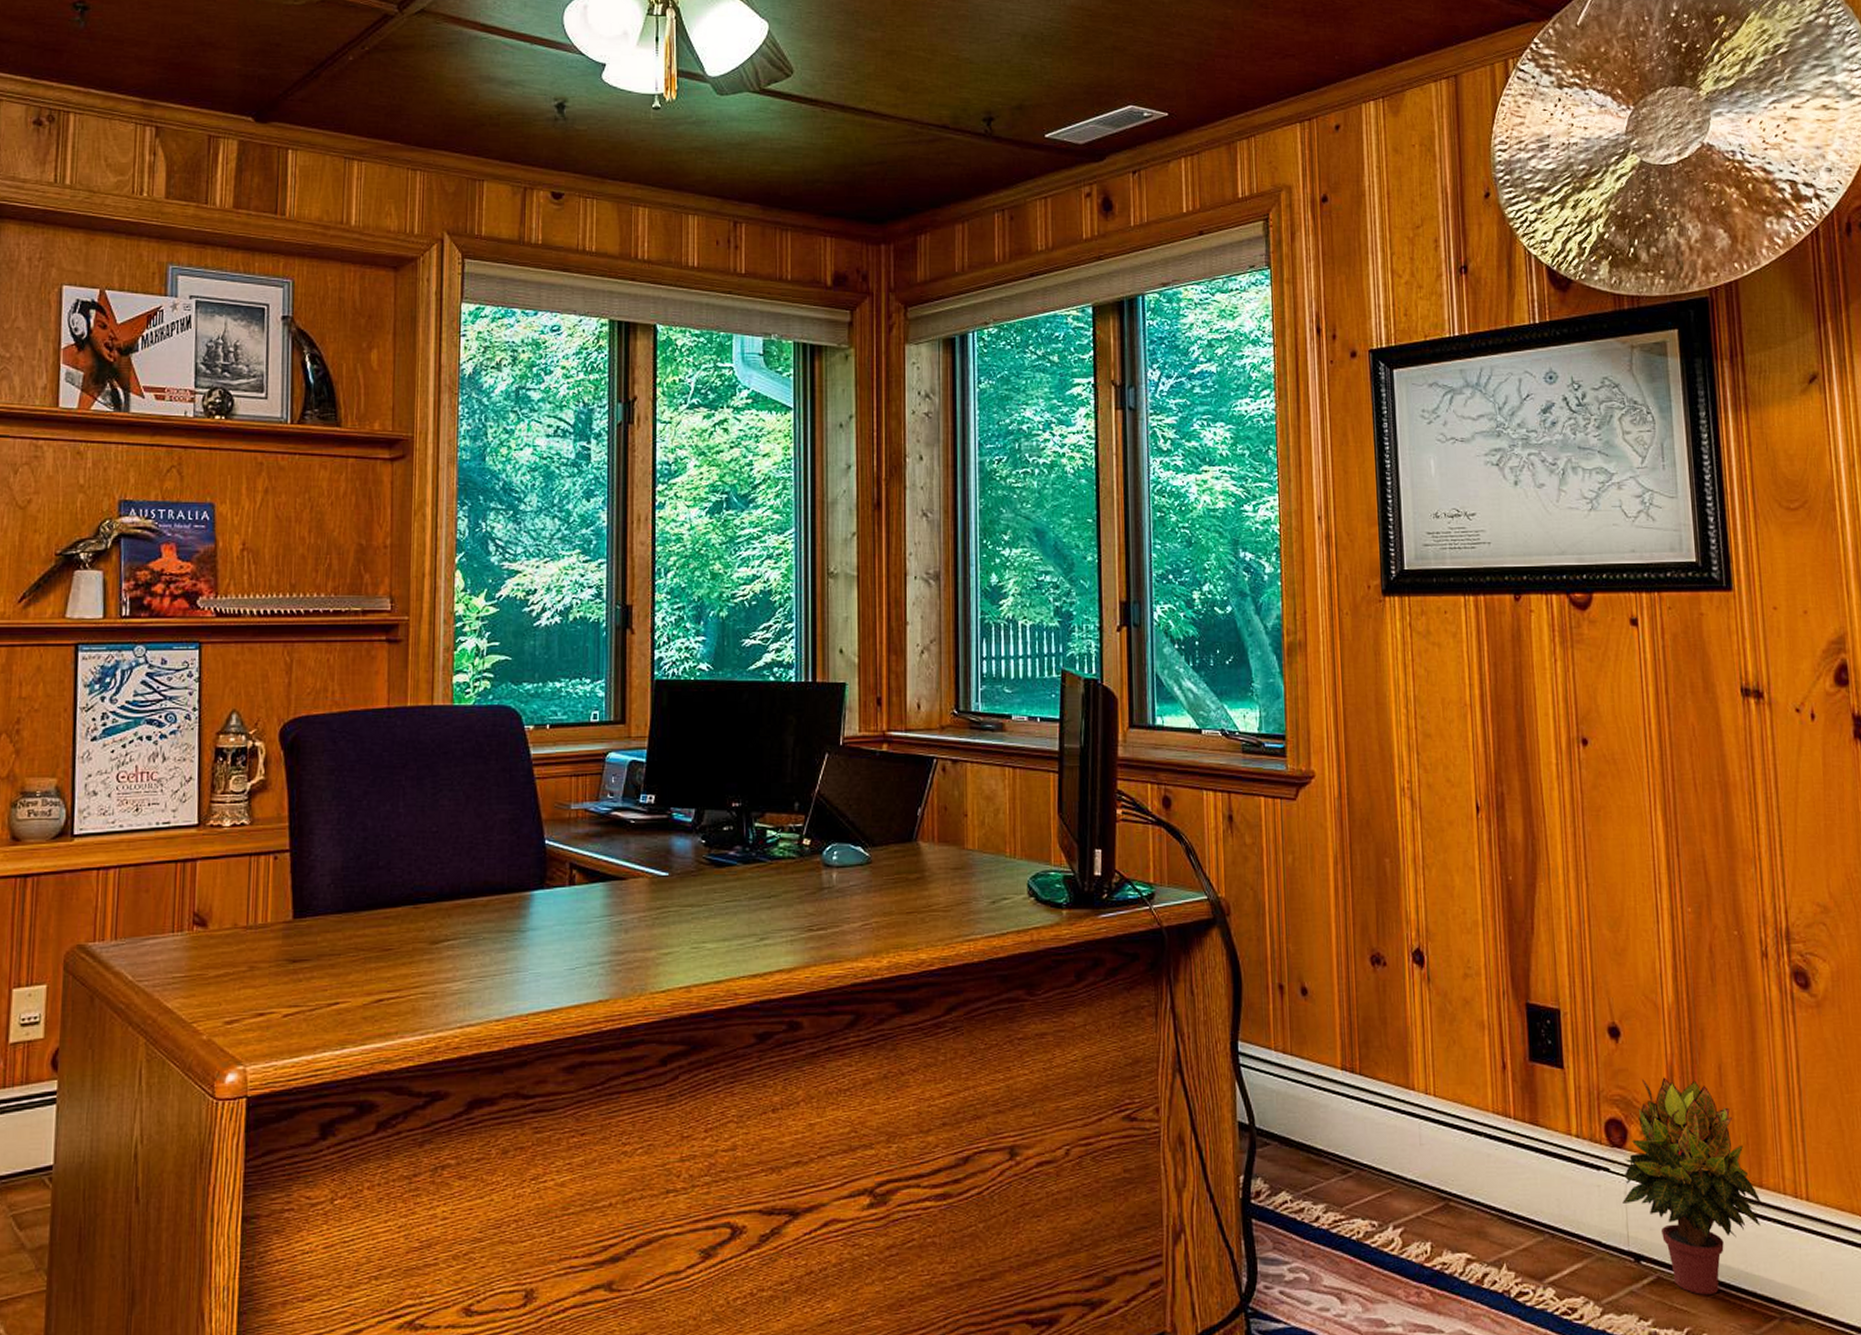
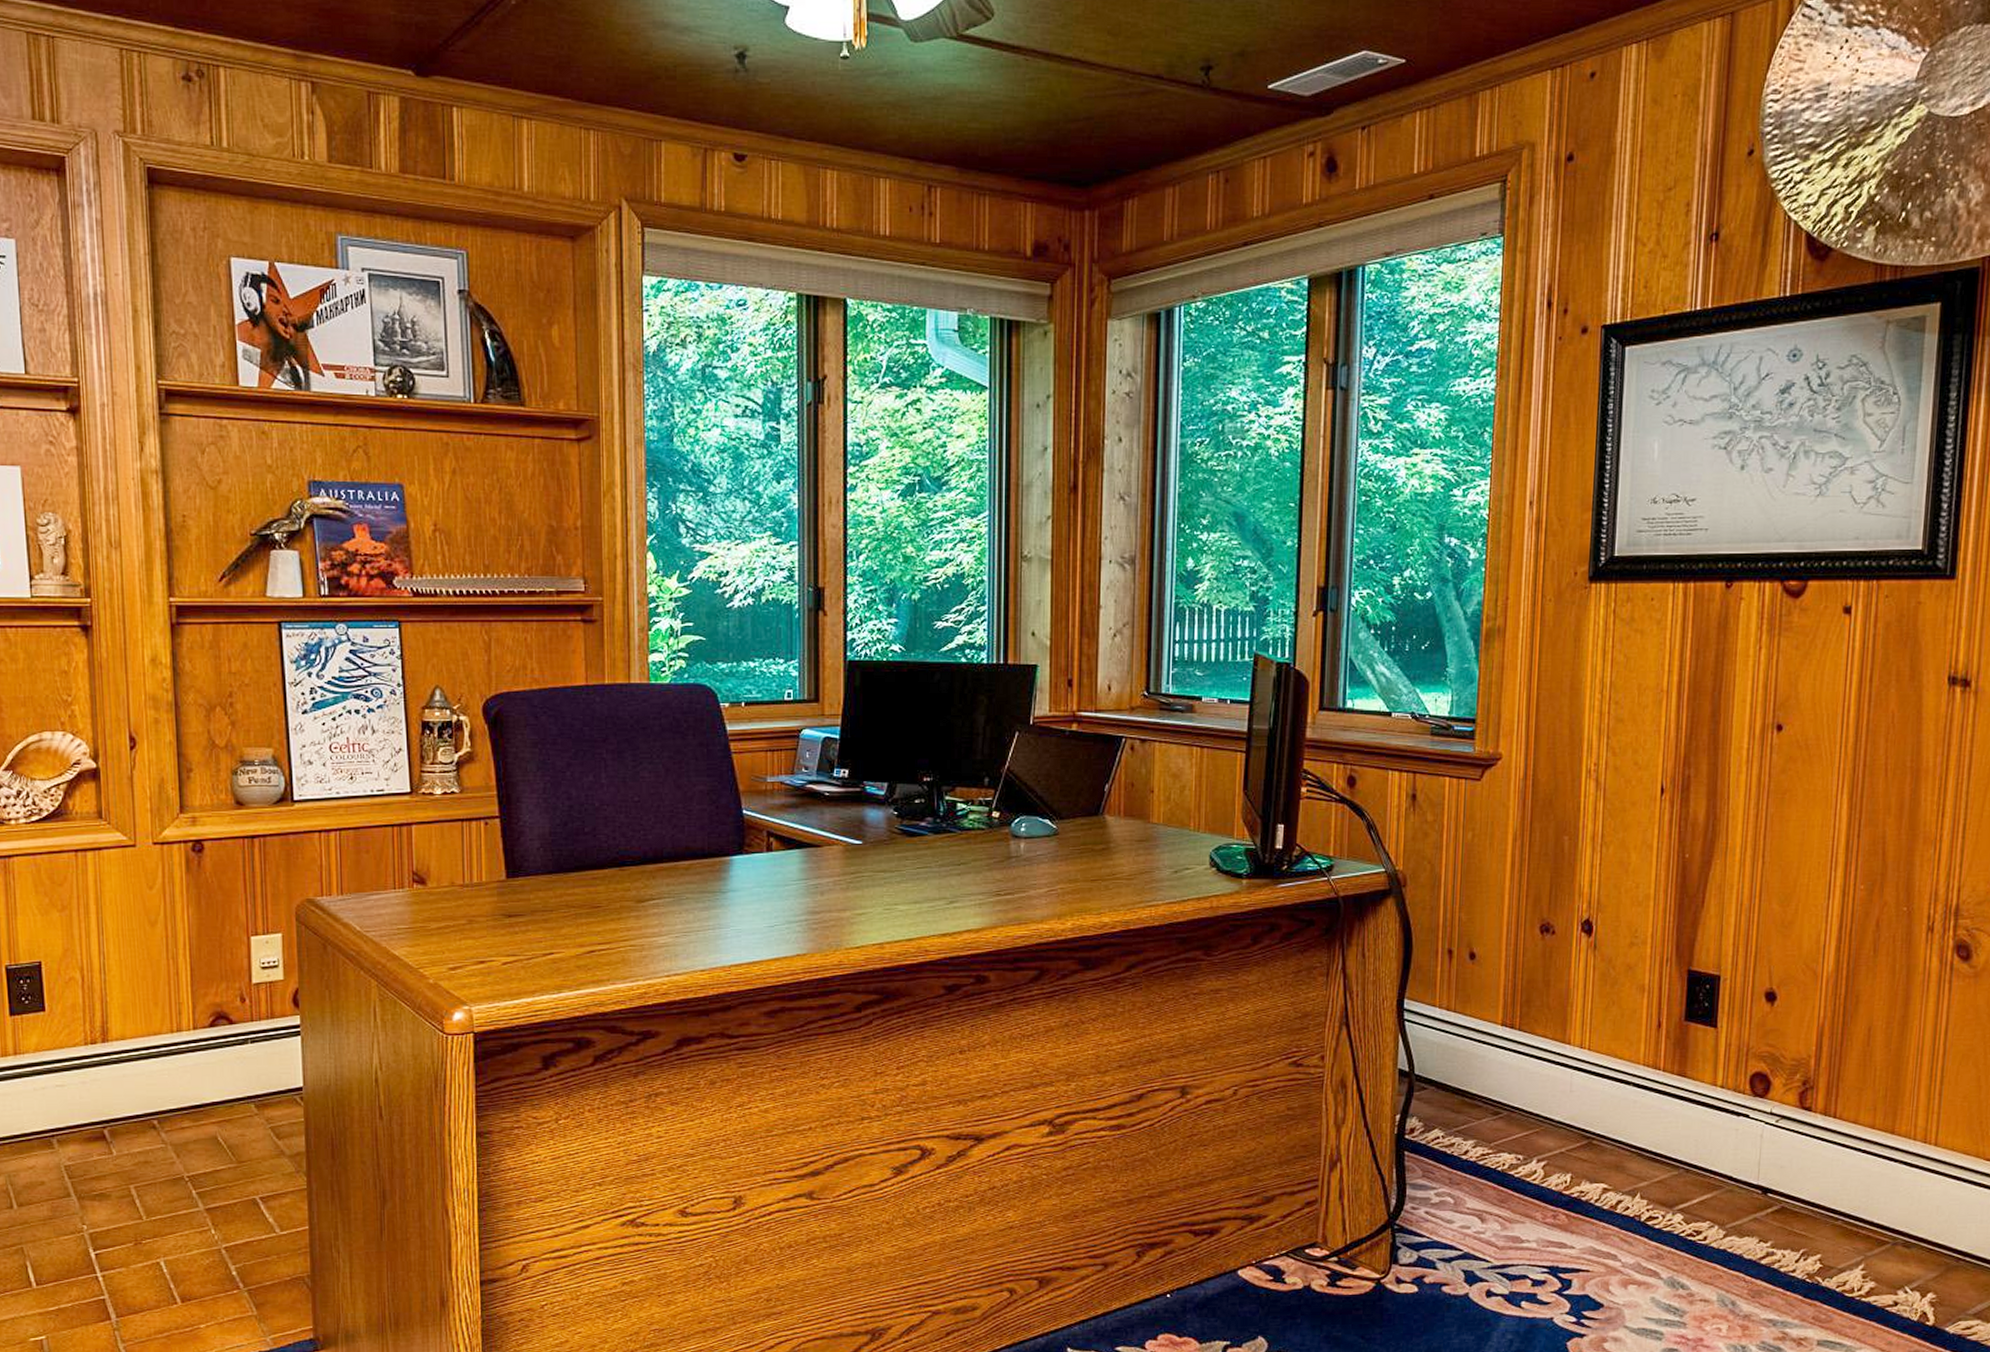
potted plant: present [1623,1077,1761,1295] -> none [1758,1037,1891,1222]

